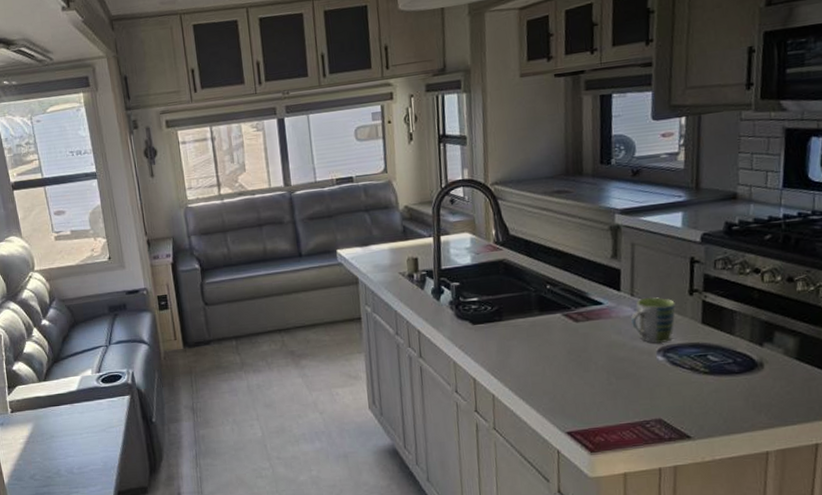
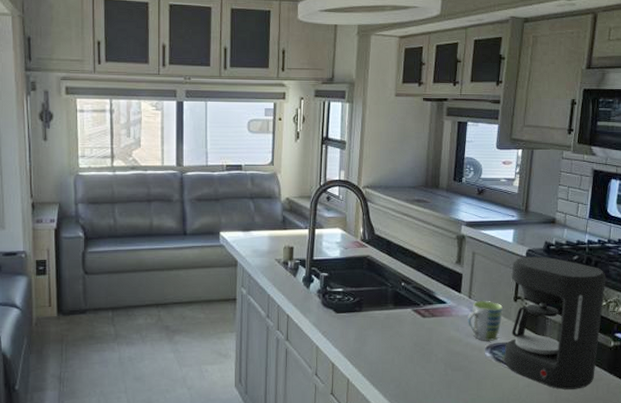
coffee maker: none [681,240,813,394] -> present [504,256,606,390]

